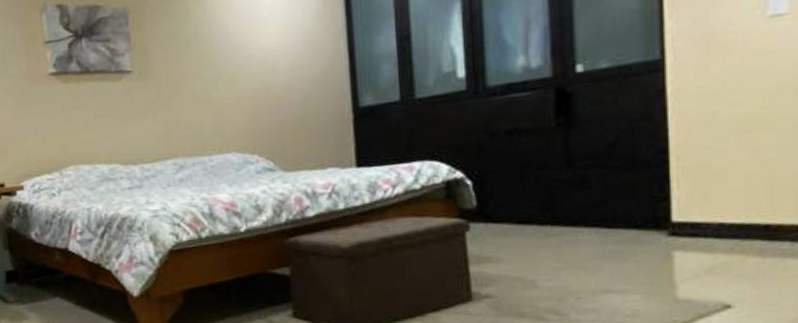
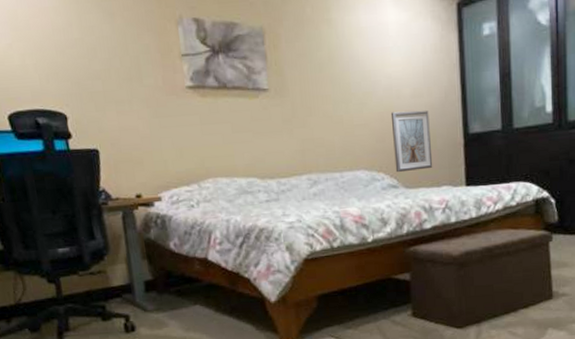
picture frame: none [265,83,316,155] -> present [390,110,433,173]

